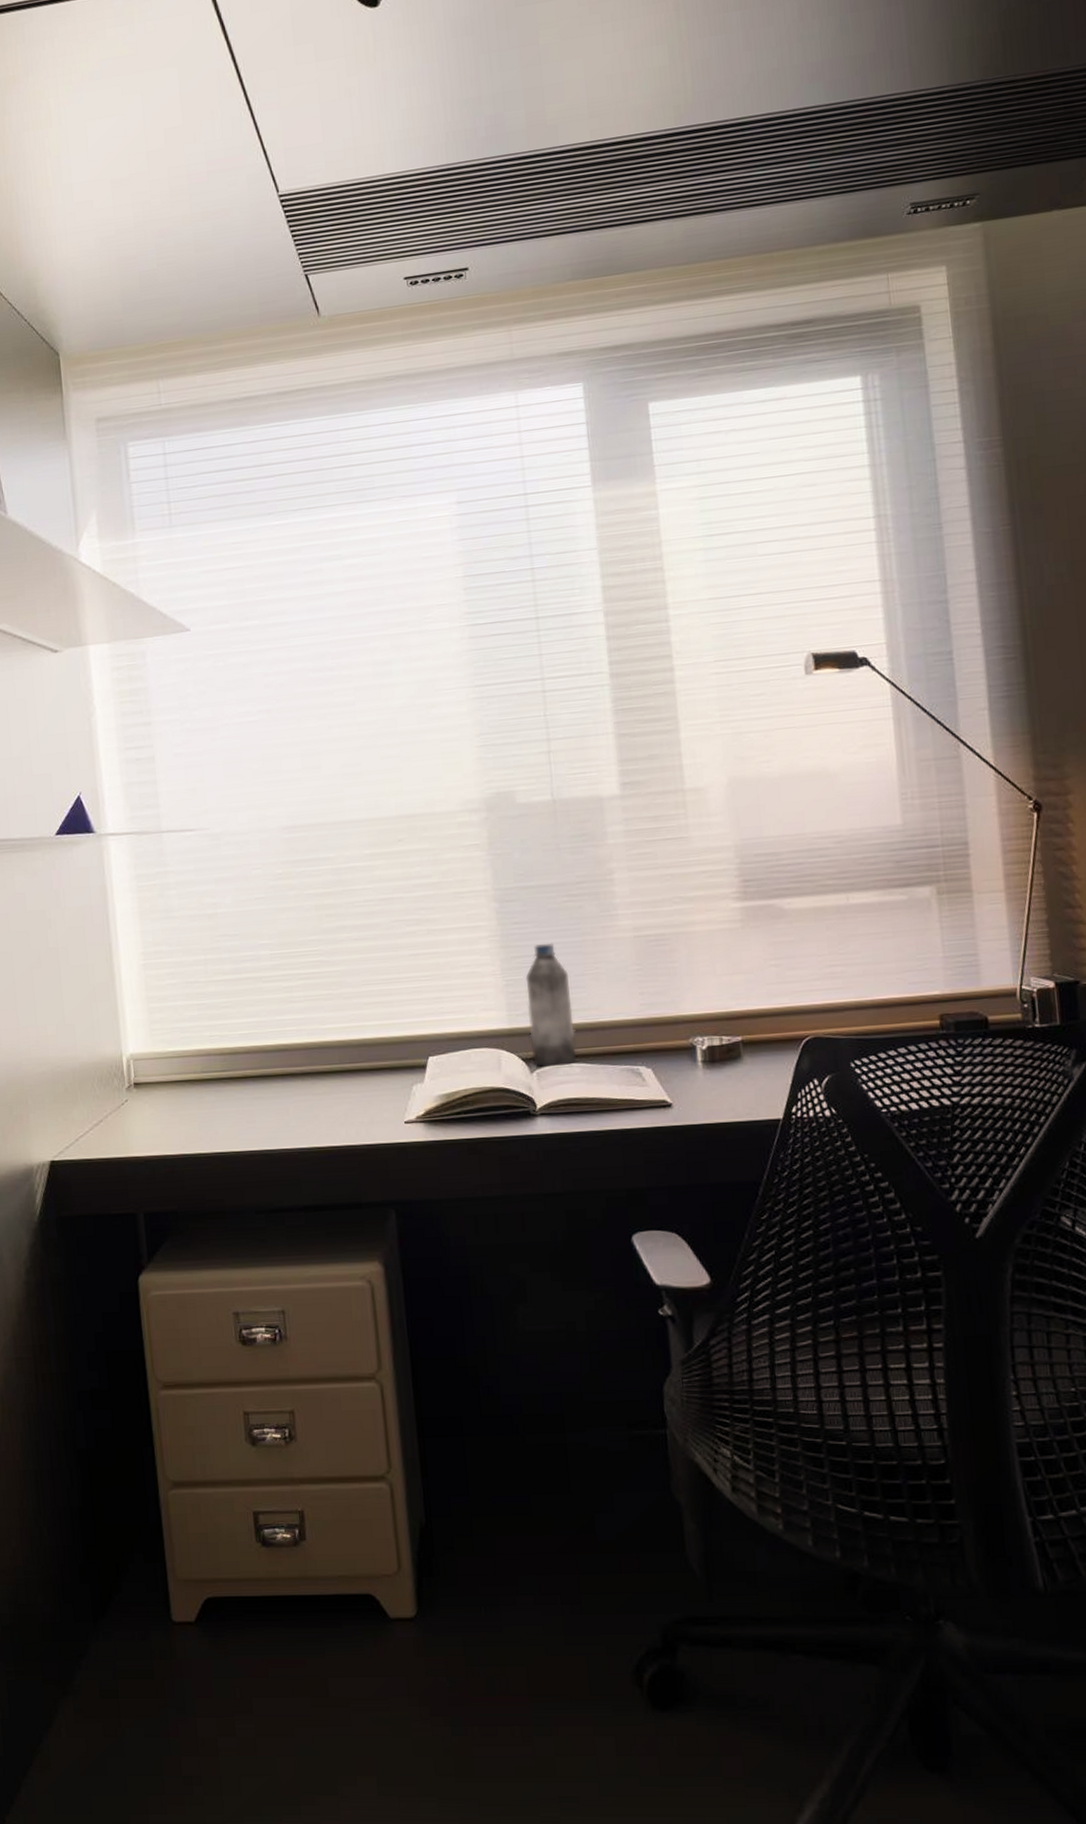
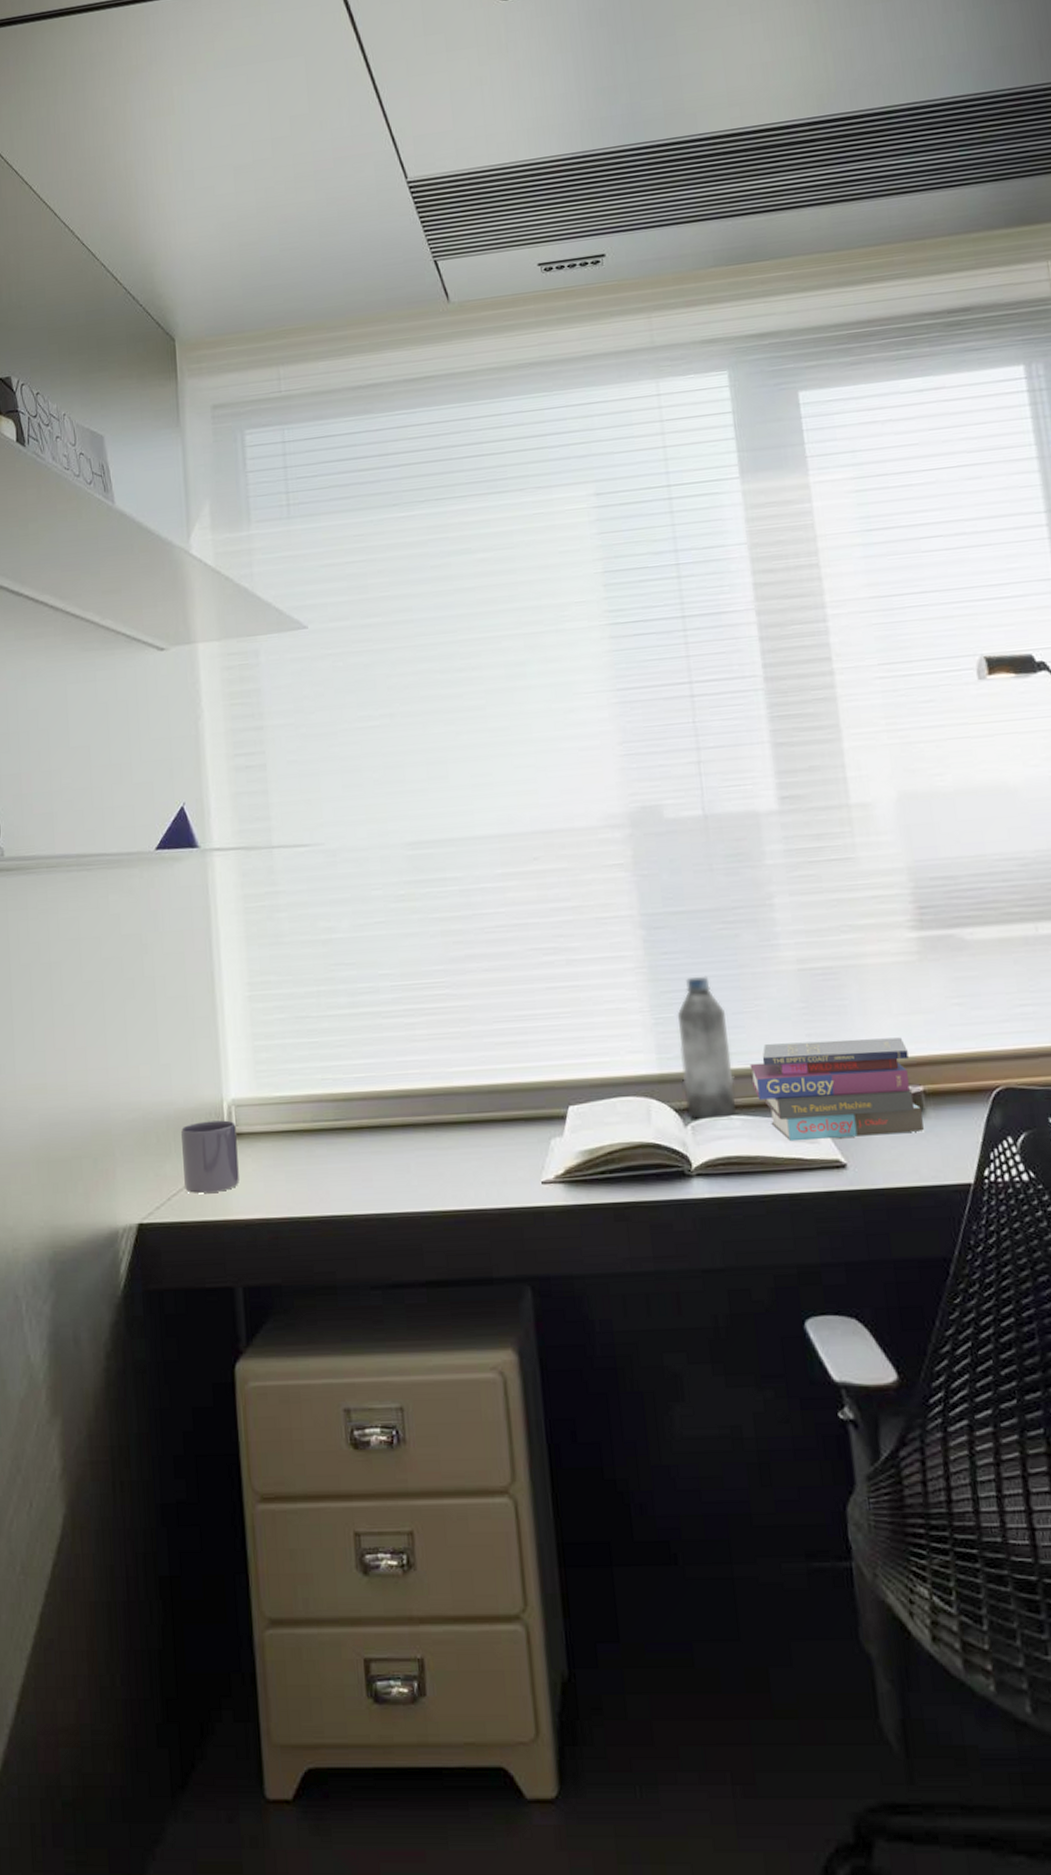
mug: none [85,1072,139,1136] -> present [180,1120,240,1194]
books: none [589,995,741,1085] -> present [749,1037,924,1142]

